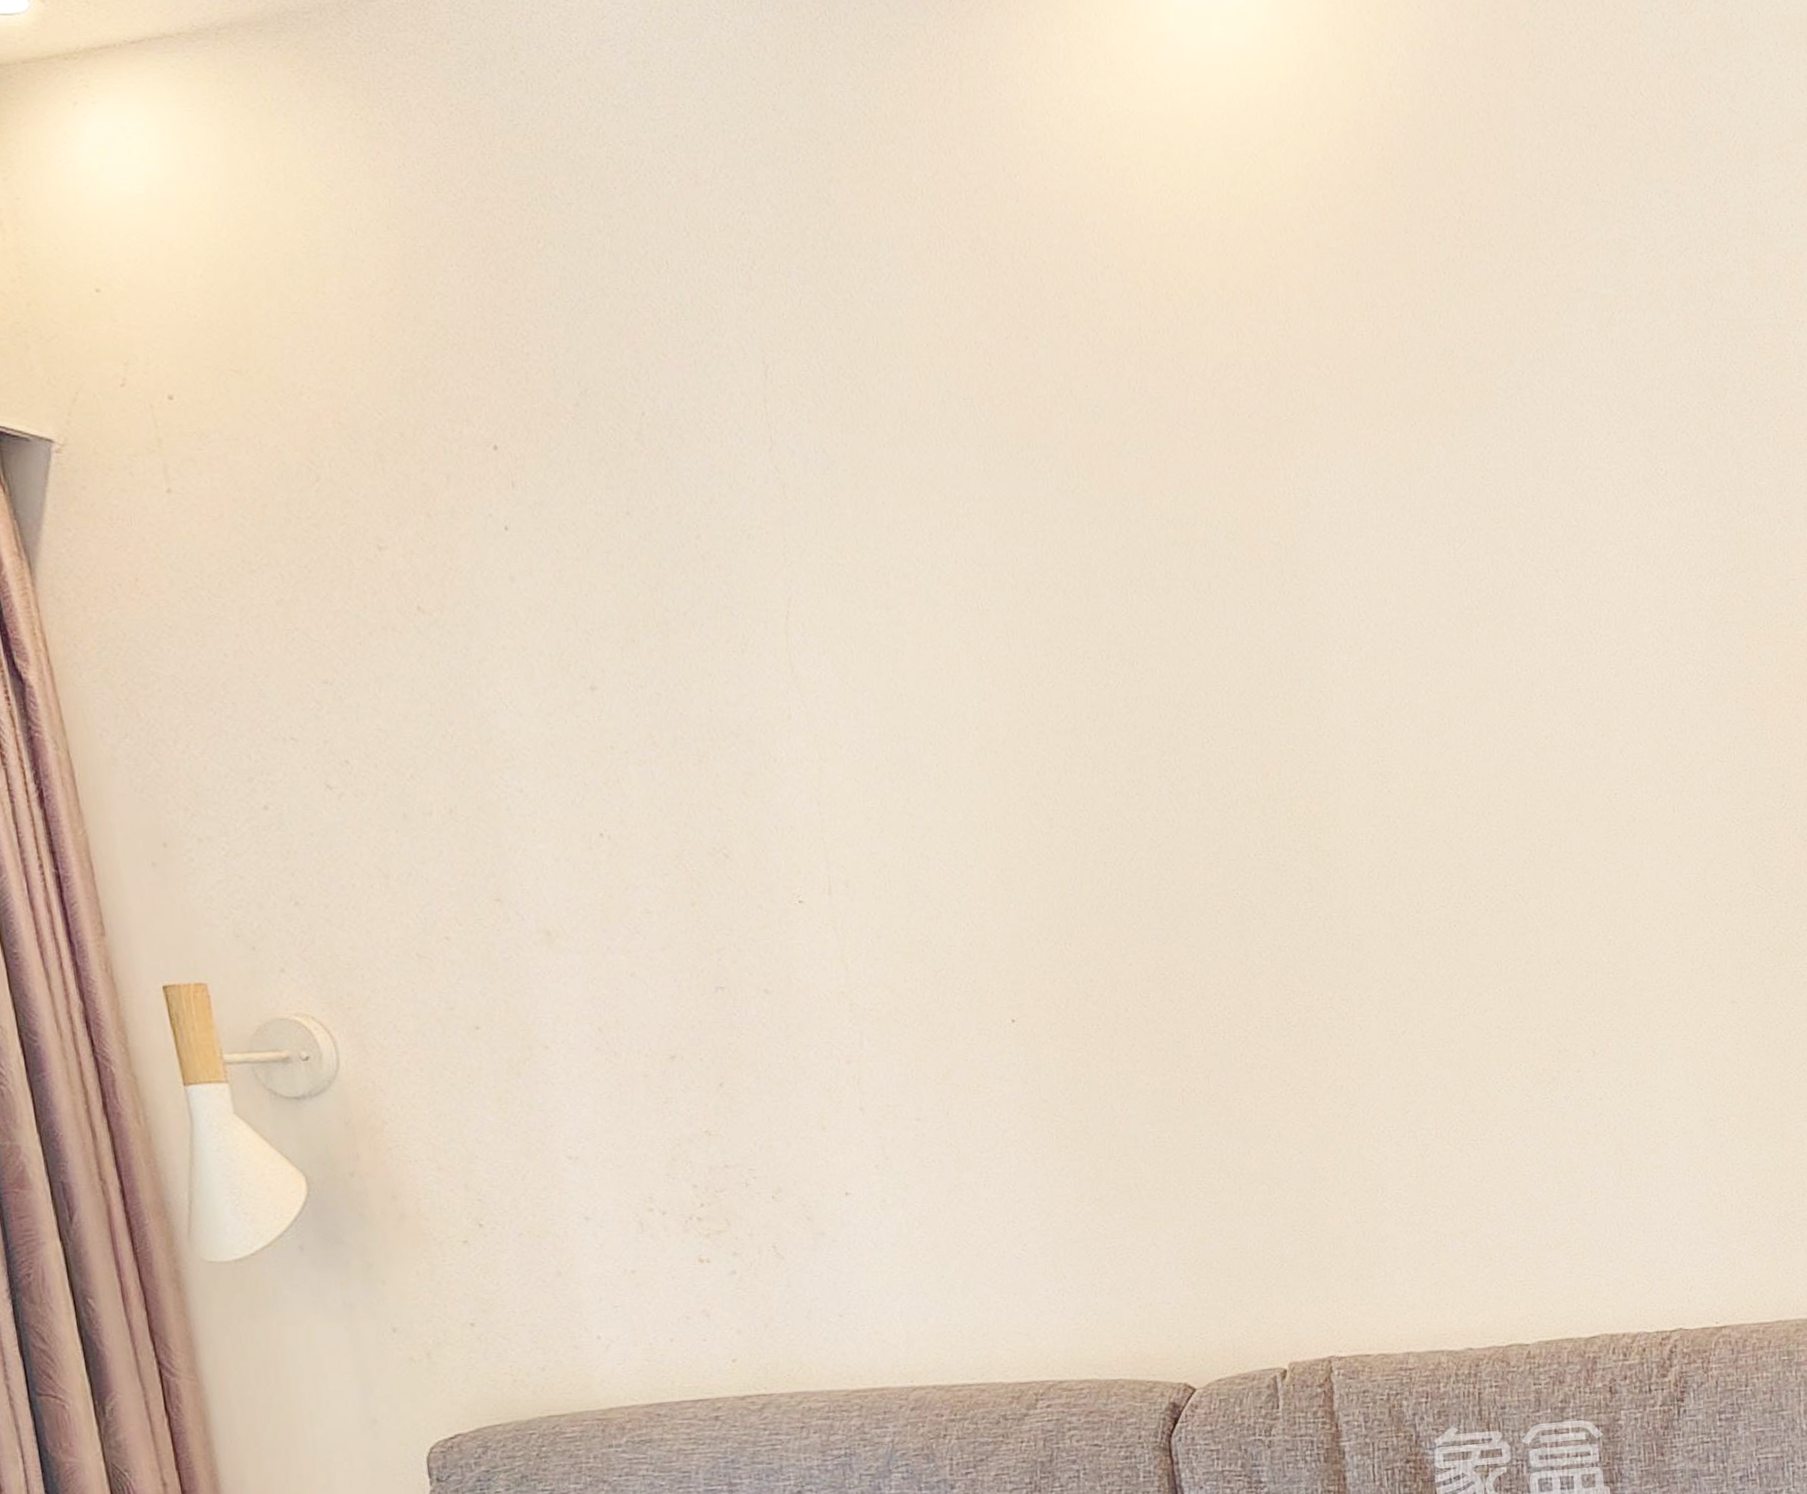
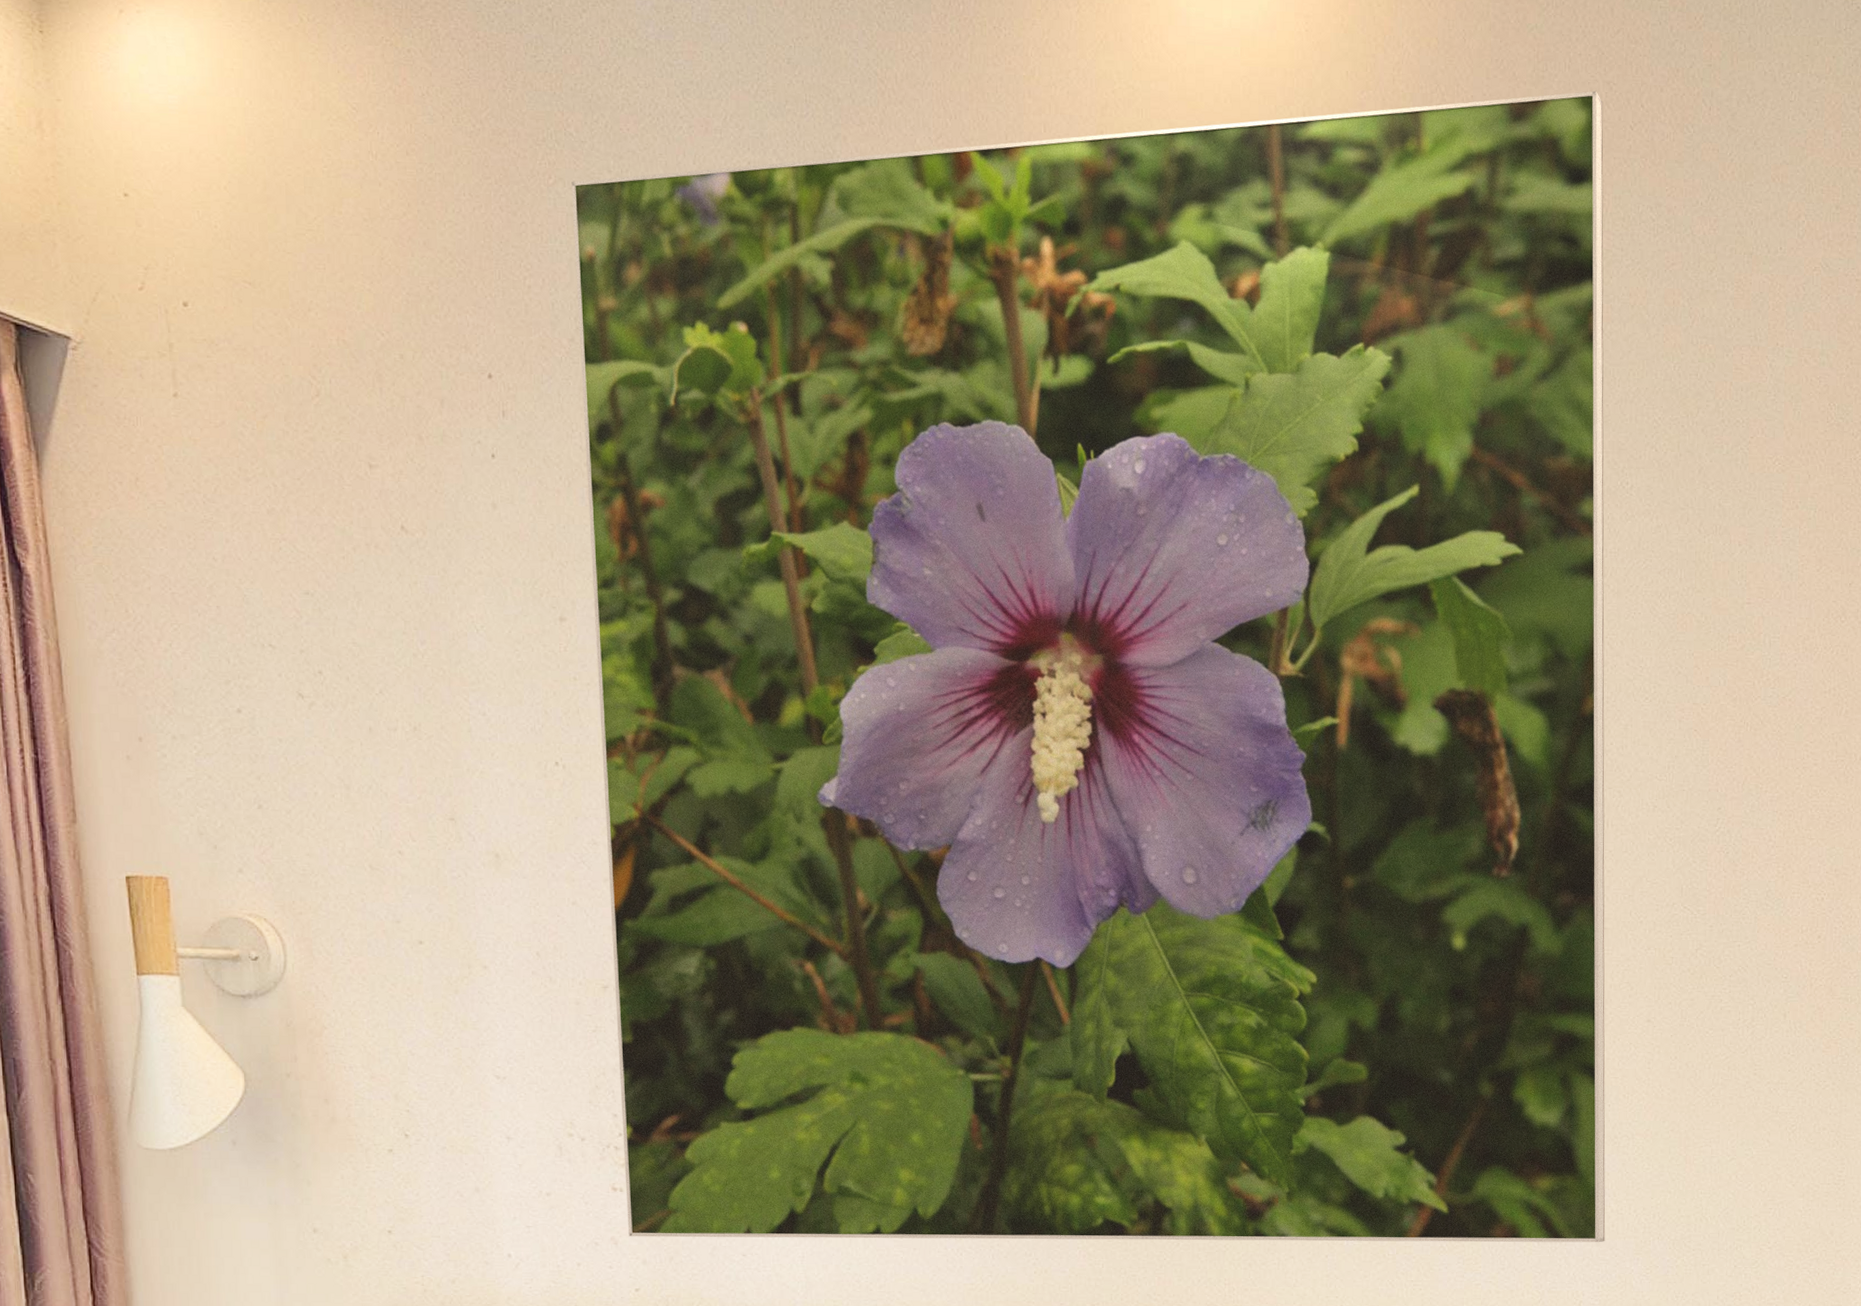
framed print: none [561,82,1710,1308] -> present [571,90,1606,1243]

